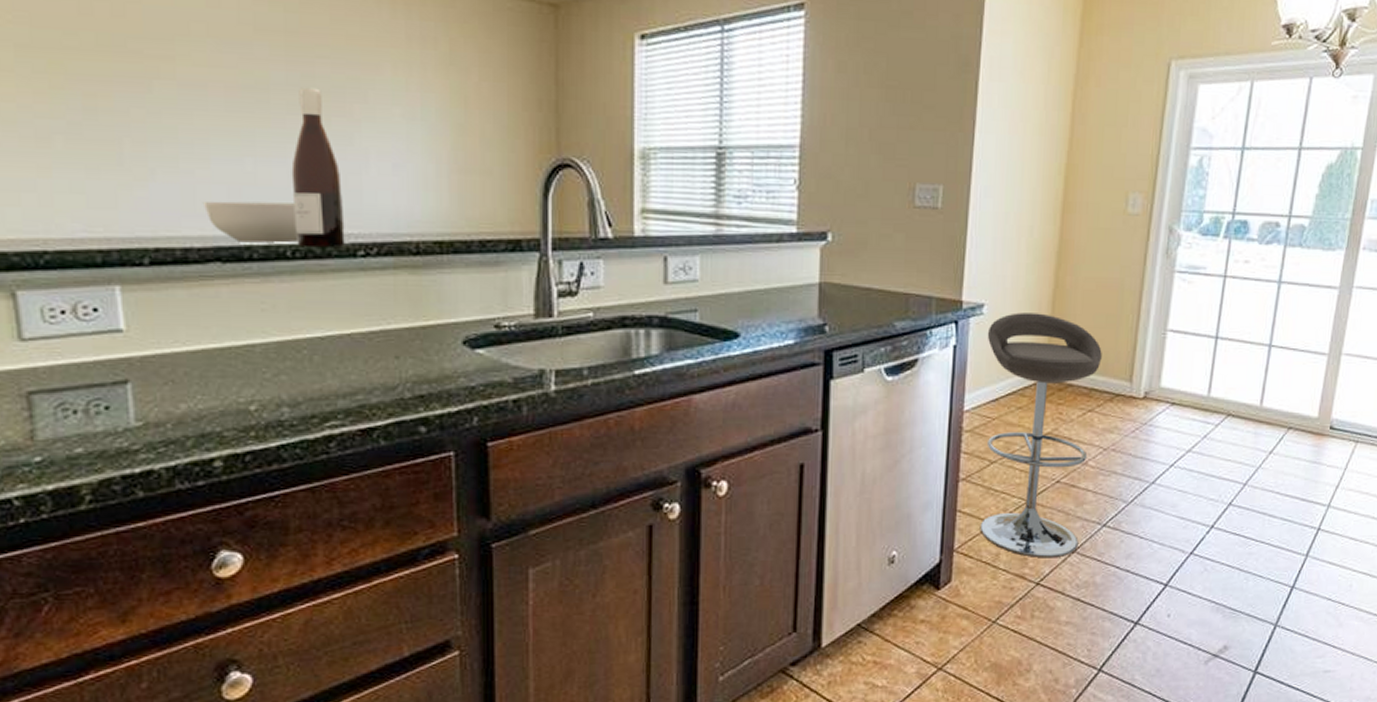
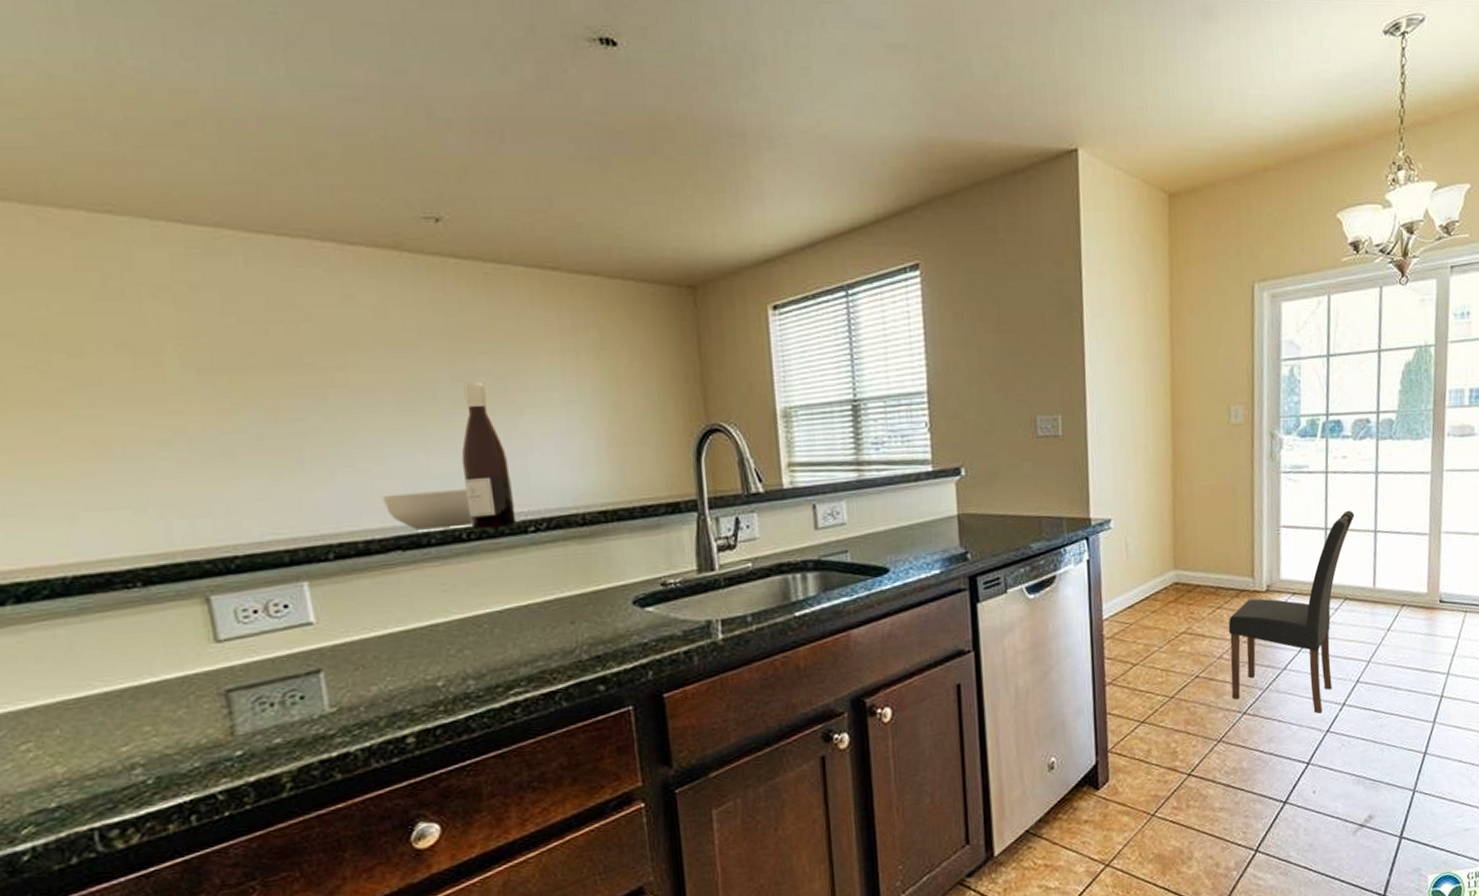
bar stool: present [979,312,1102,558] -> none [1116,522,1224,750]
dining chair: none [1093,319,1250,534] -> present [1228,510,1355,714]

